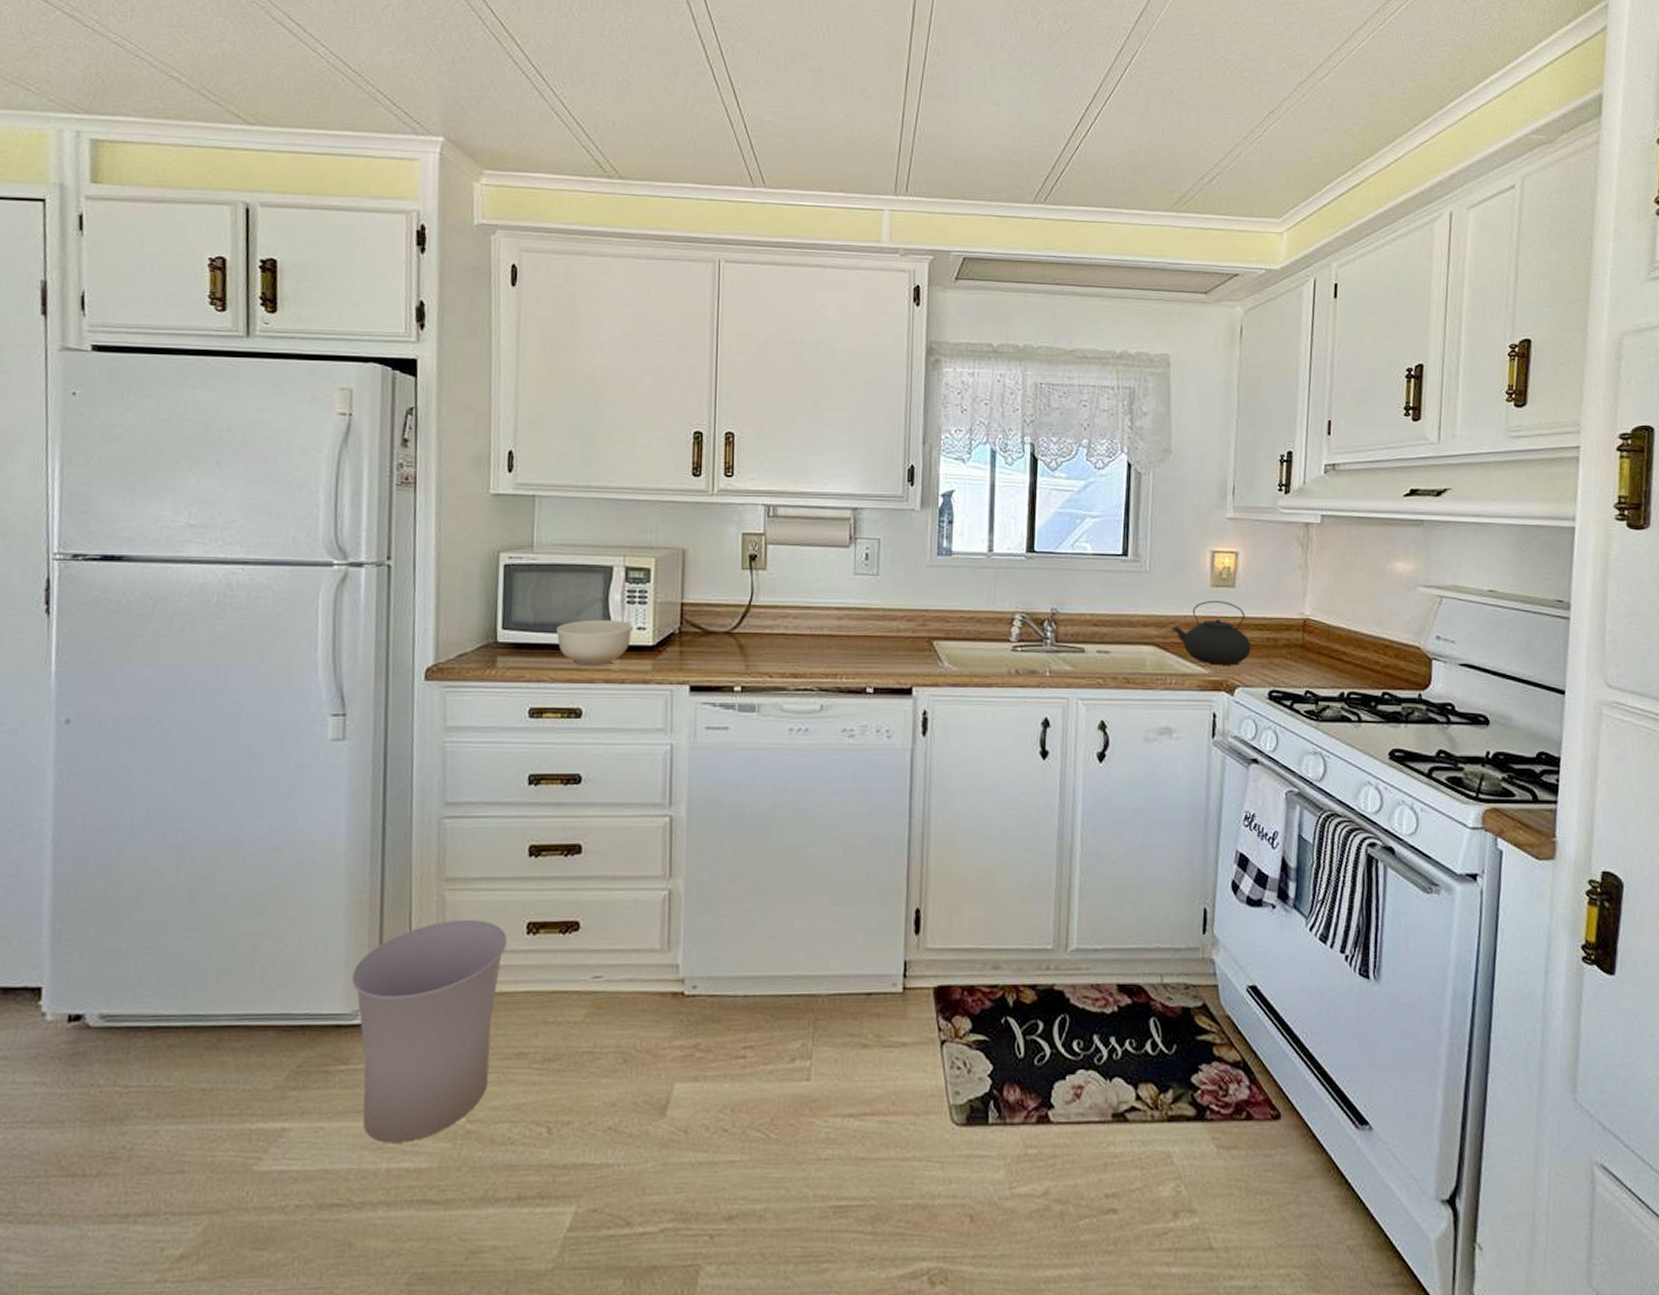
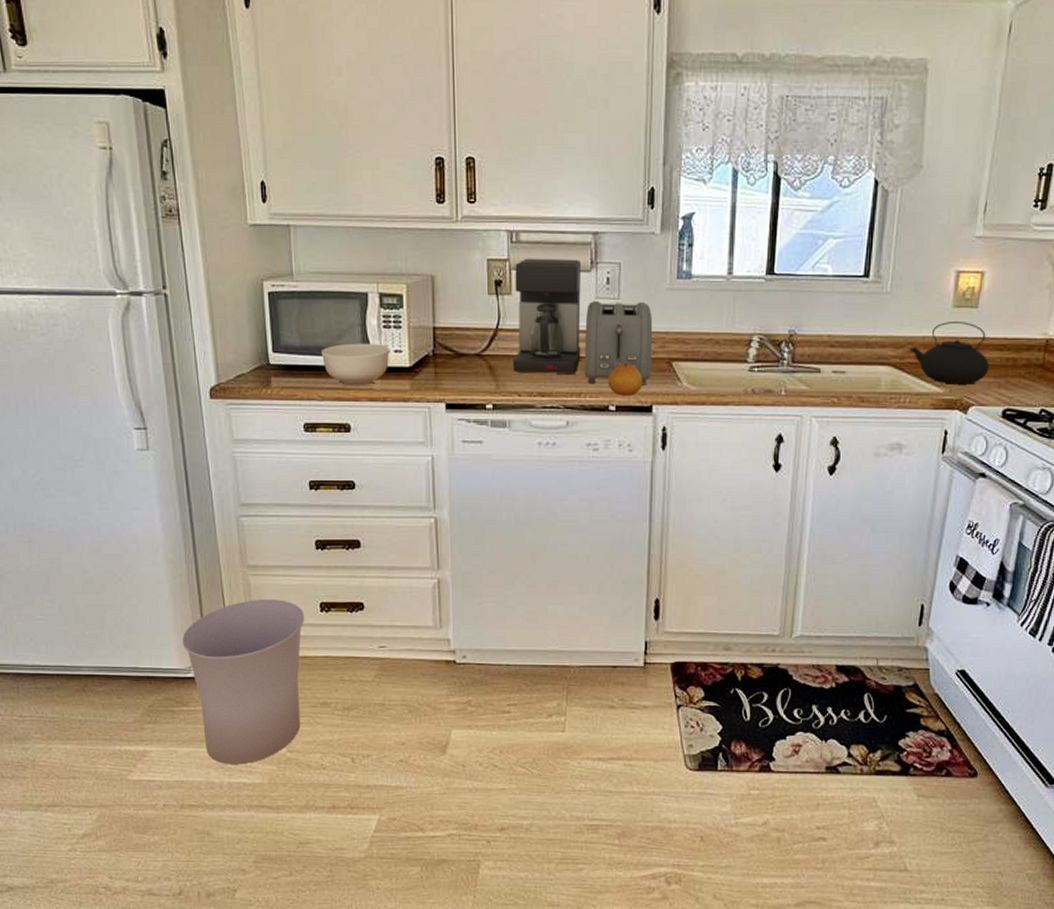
coffee maker: none [764,532,840,653] -> present [512,258,582,374]
toaster: none [840,577,913,666] -> present [584,301,653,386]
fruit: none [865,641,903,678] -> present [607,362,643,397]

